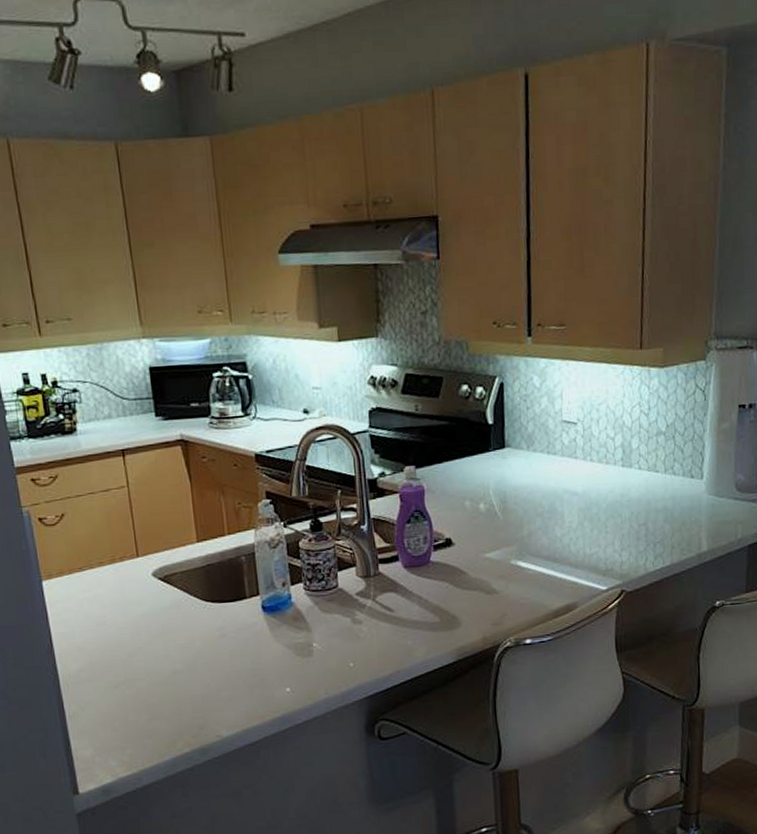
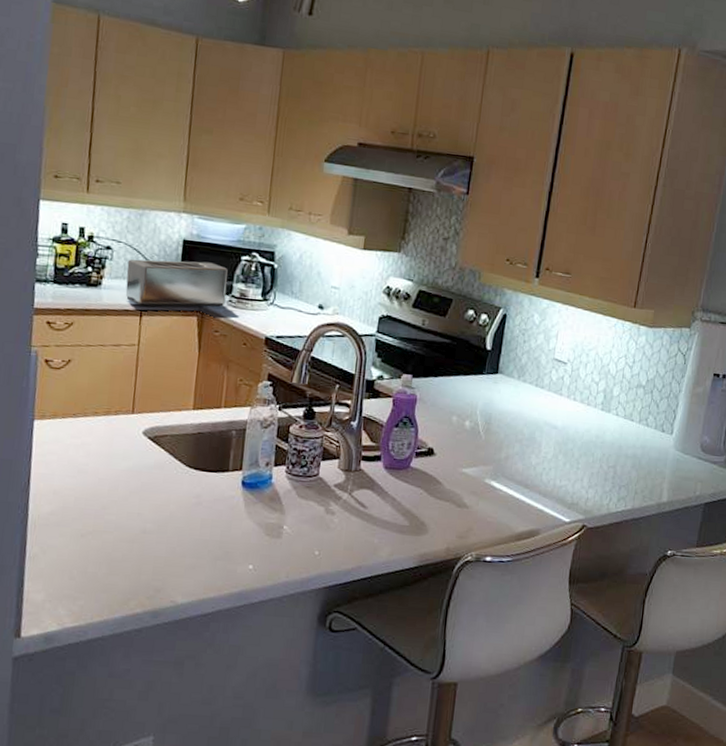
toaster: none [97,385,206,446] -> present [125,259,228,307]

